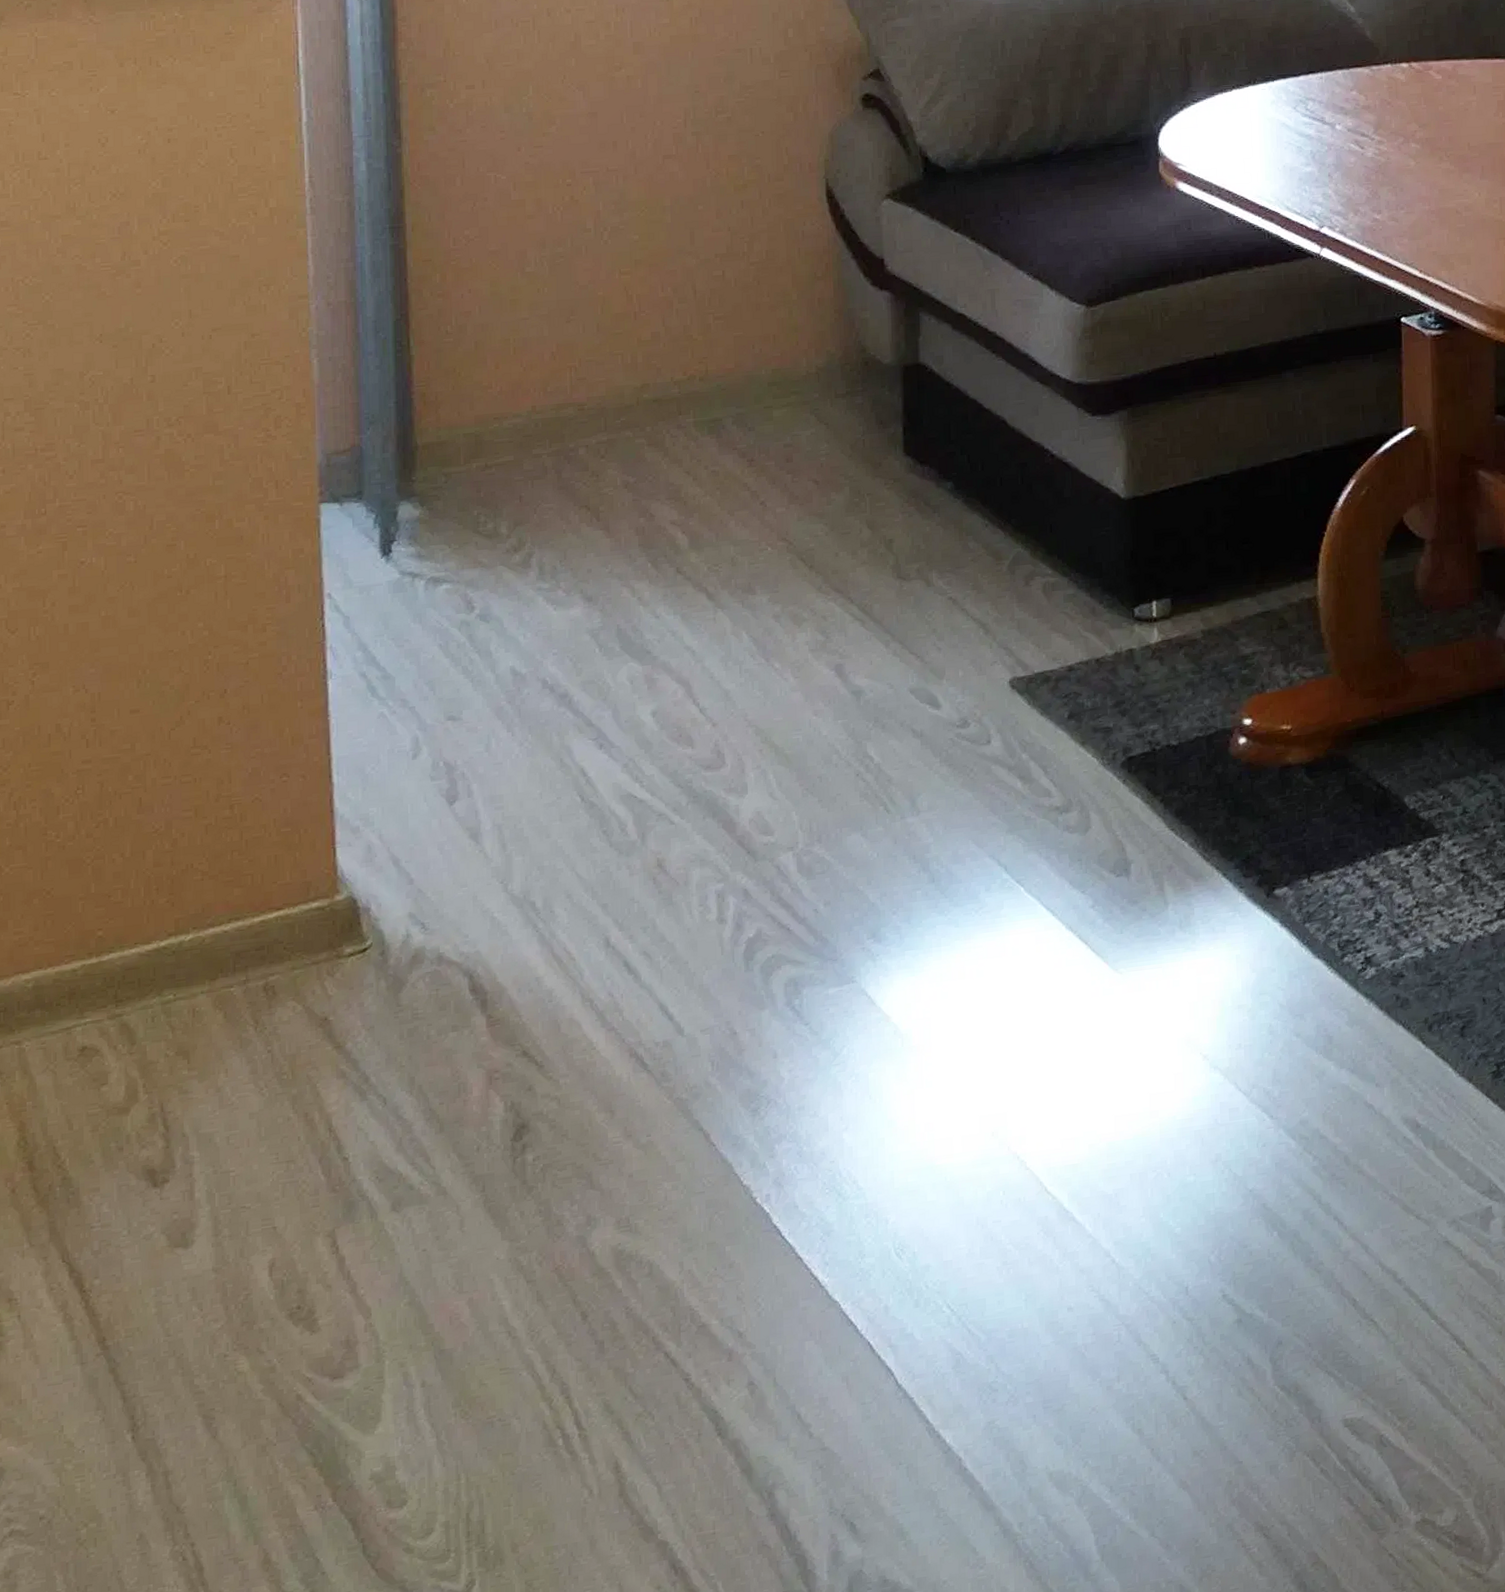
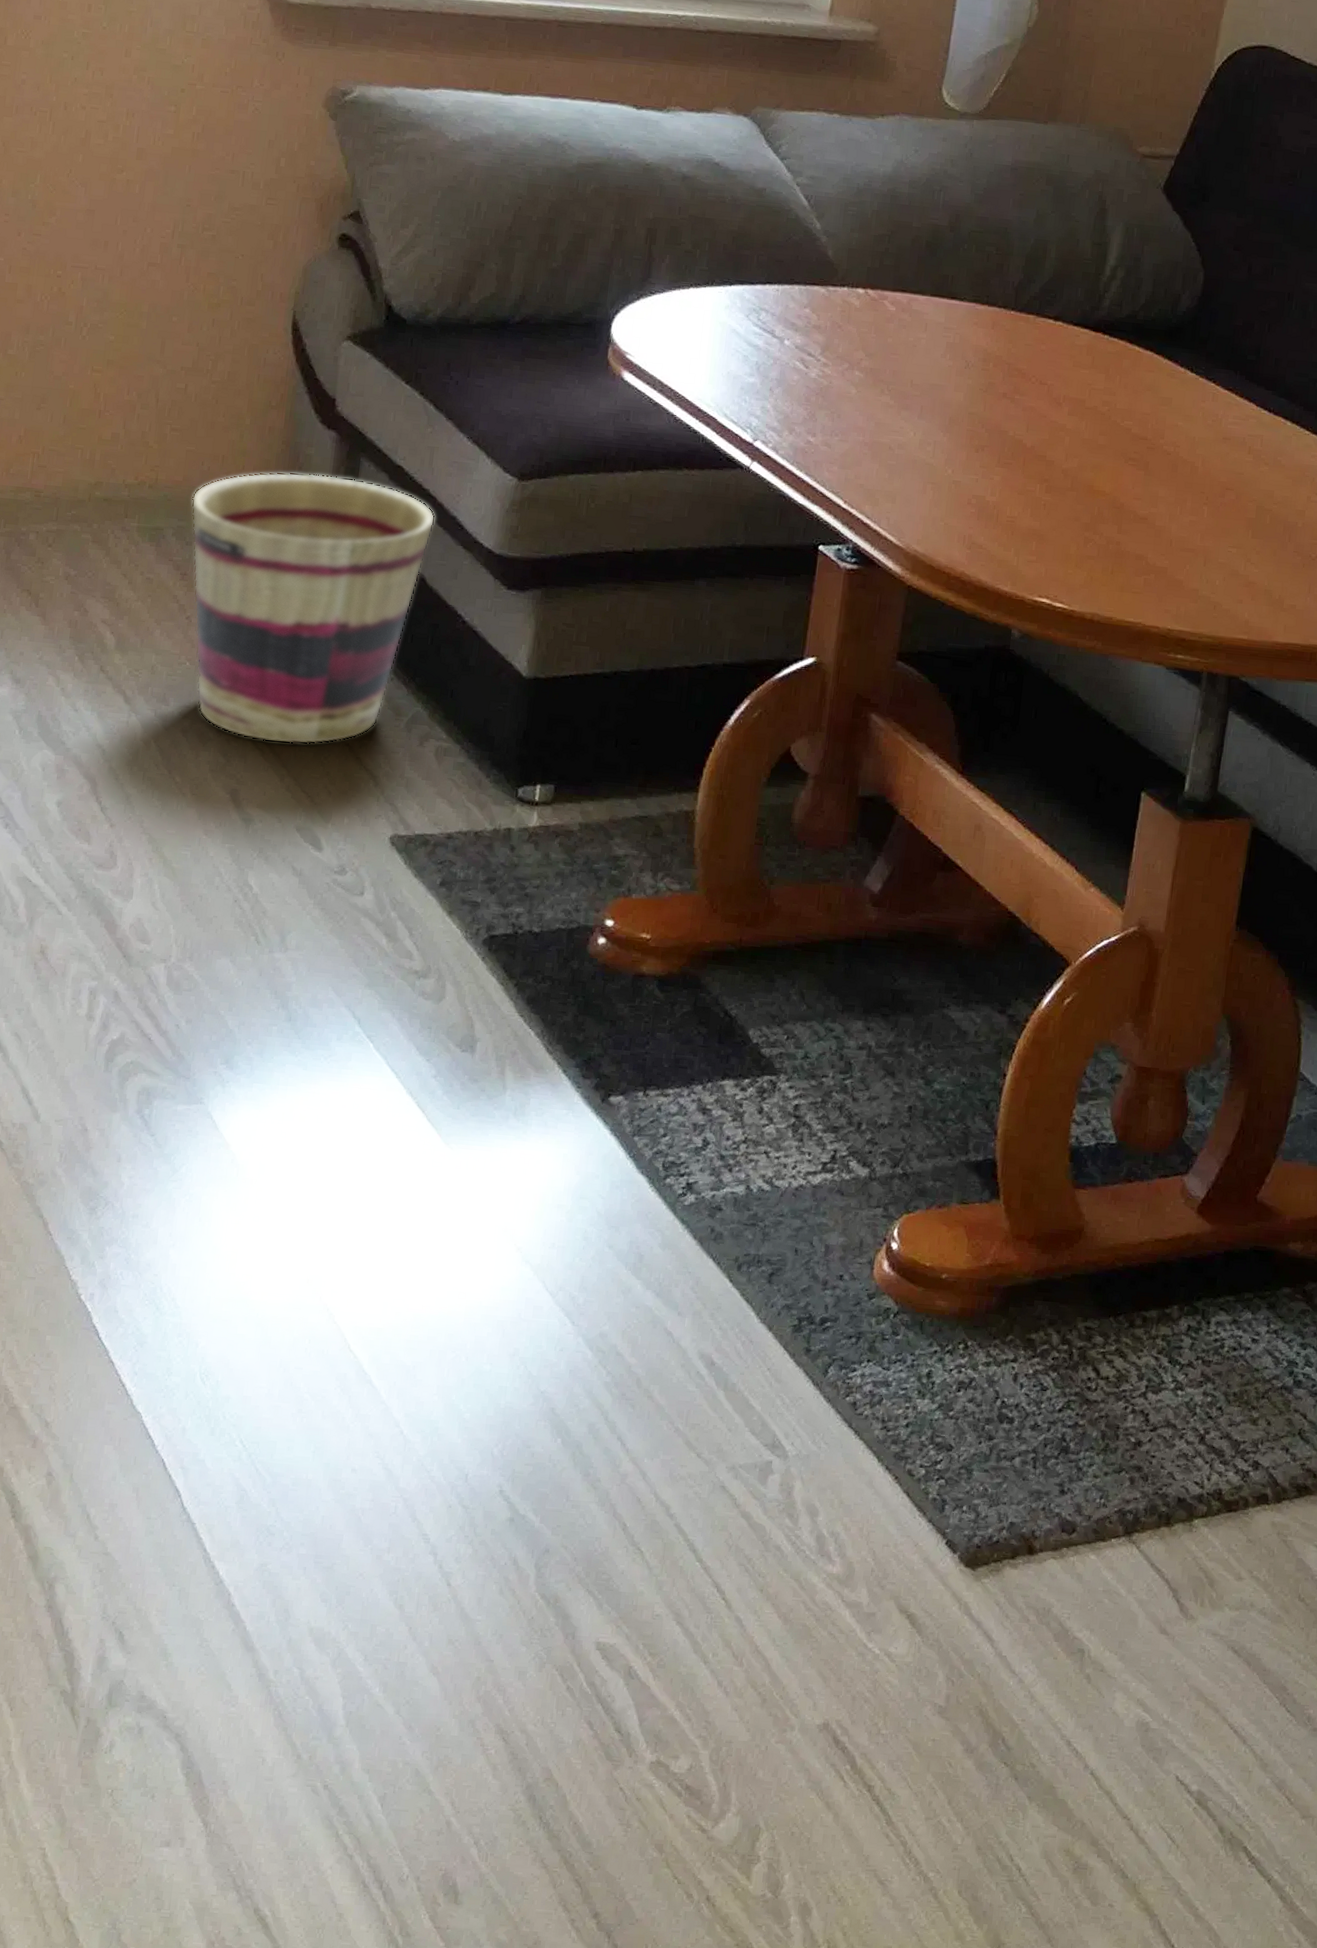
basket: none [748,334,1007,612] -> present [191,472,435,745]

